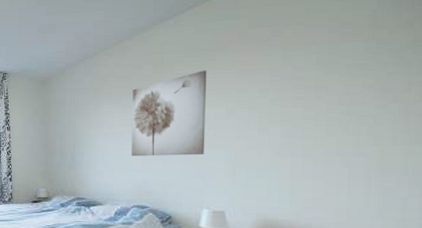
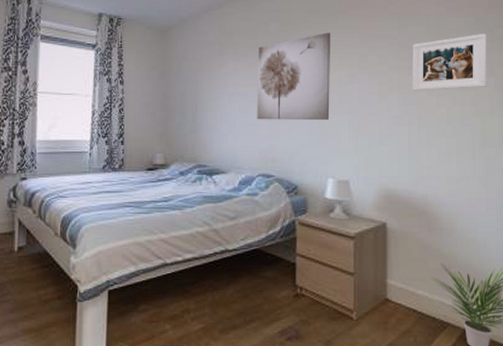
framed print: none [297,56,391,122] -> present [412,33,487,91]

